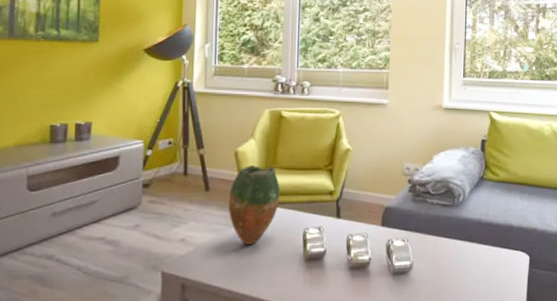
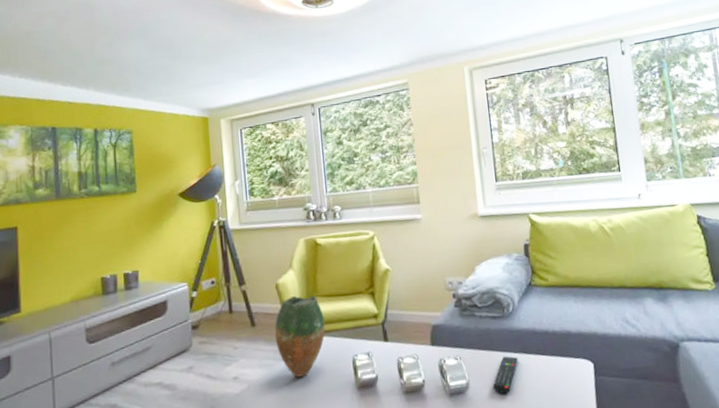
remote control: none [435,242,461,278] -> present [493,356,518,394]

